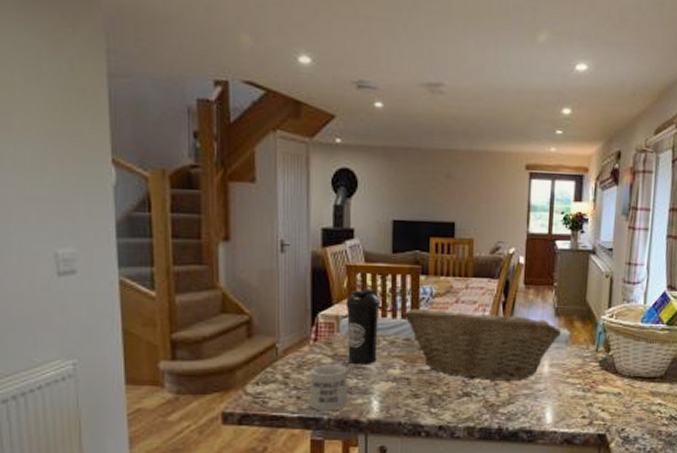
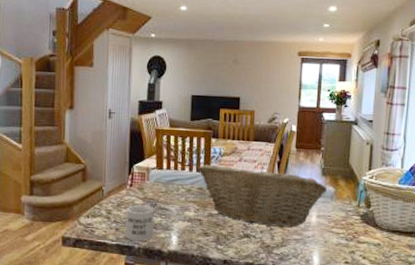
water bottle: present [346,288,380,365] -> none [154,147,180,207]

